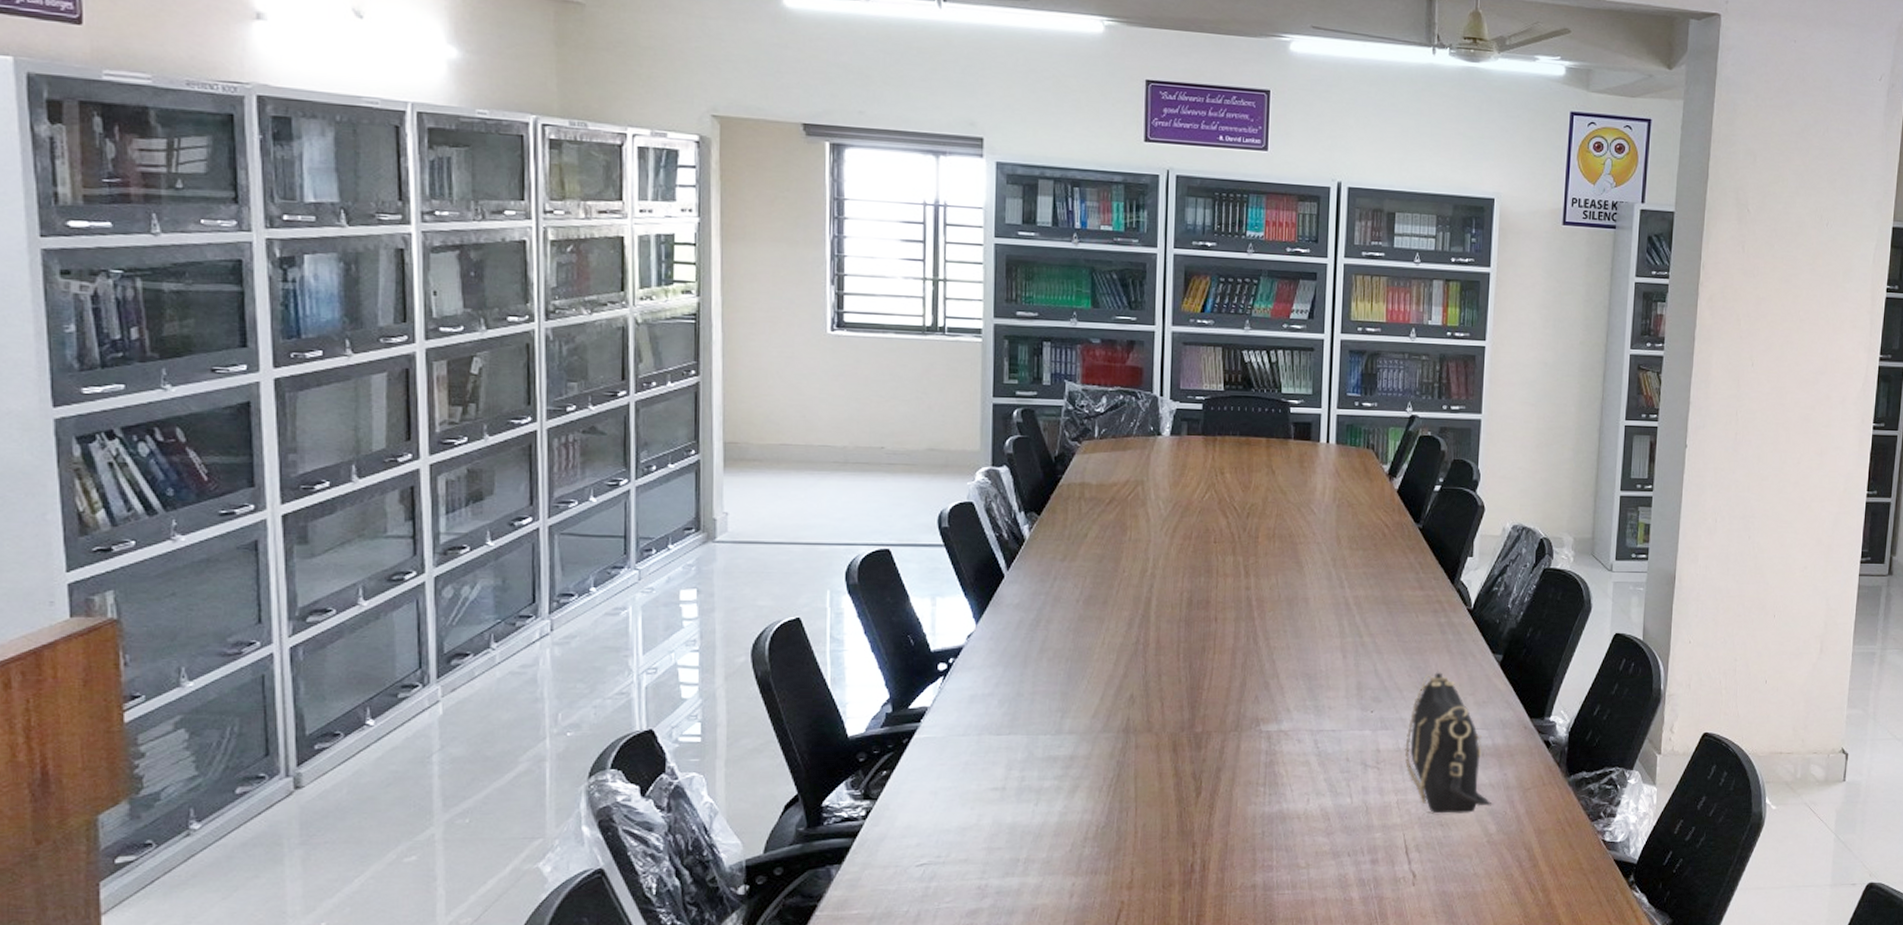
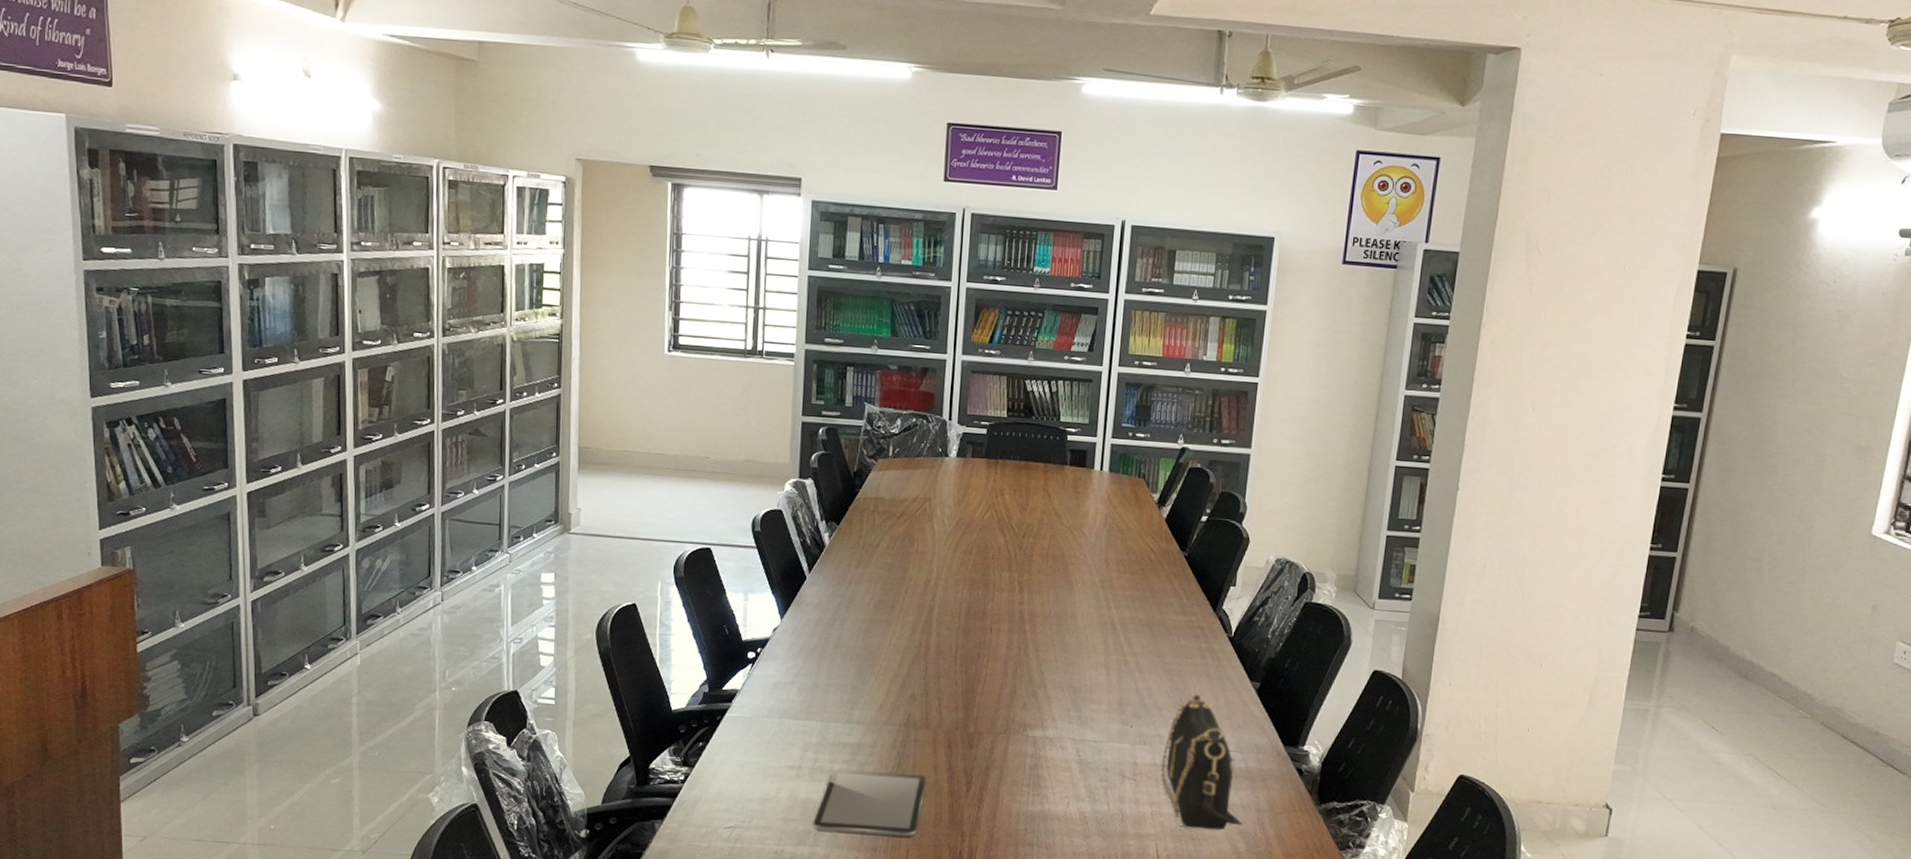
tablet: none [1021,784,1151,858] -> present [813,769,927,837]

